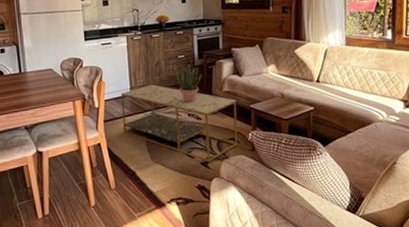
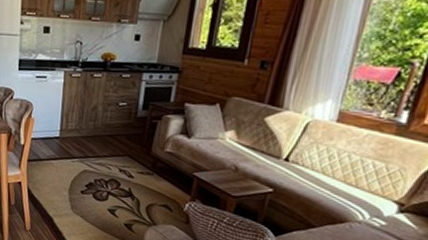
coffee table: present [121,84,238,163] -> none [46,130,179,226]
potted plant: present [174,63,203,103] -> none [112,111,145,158]

